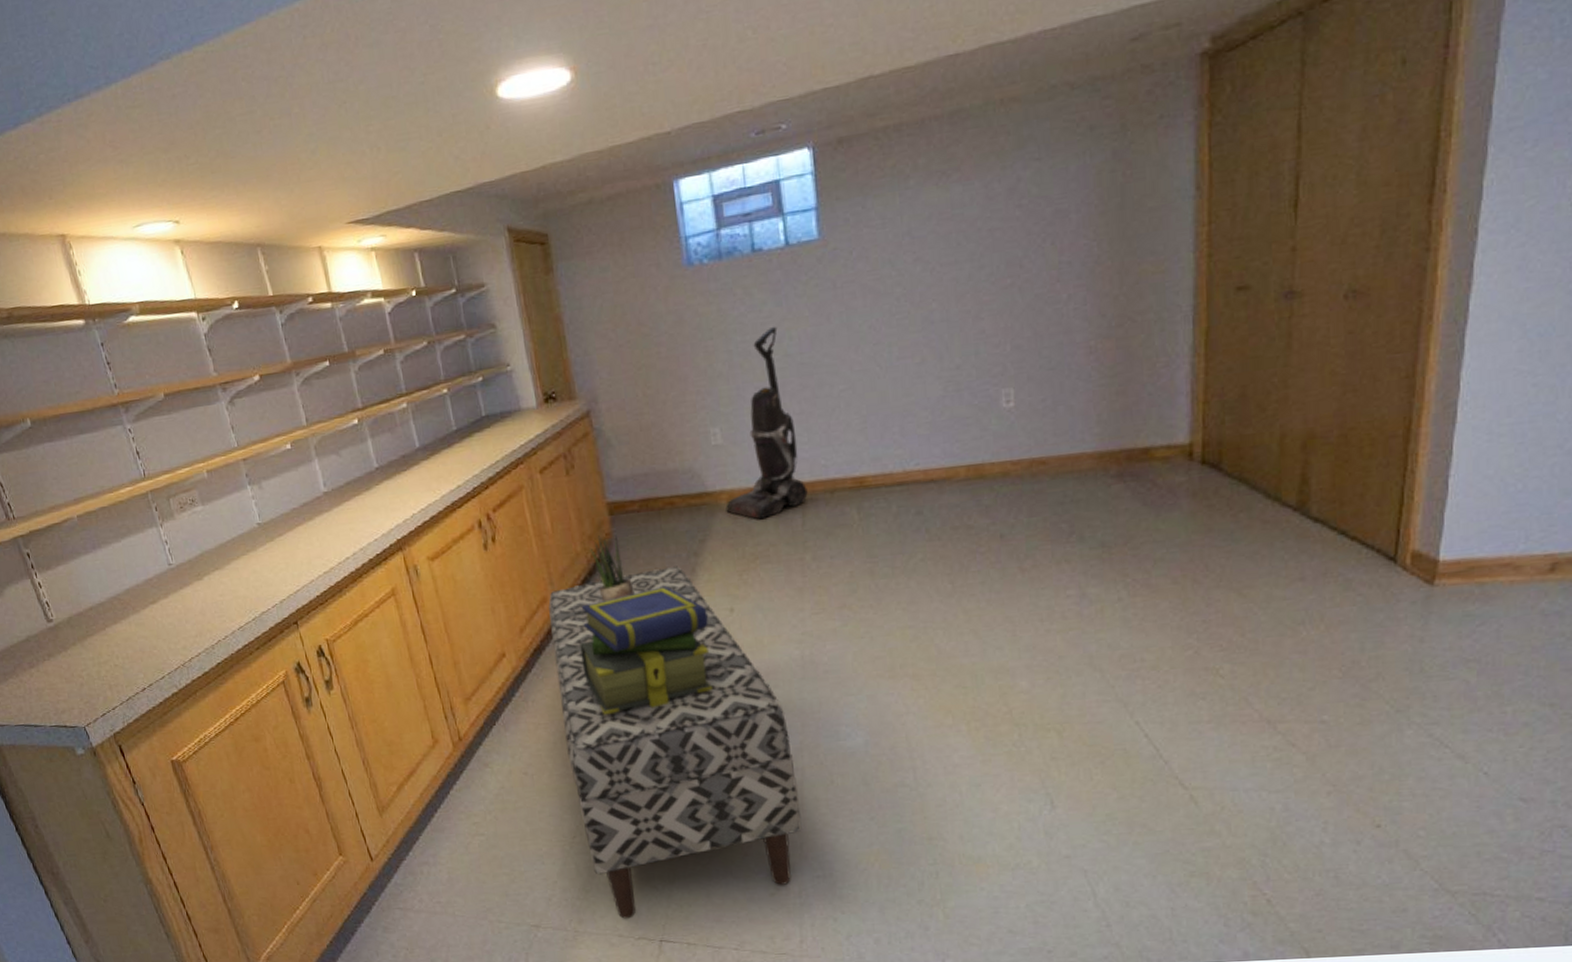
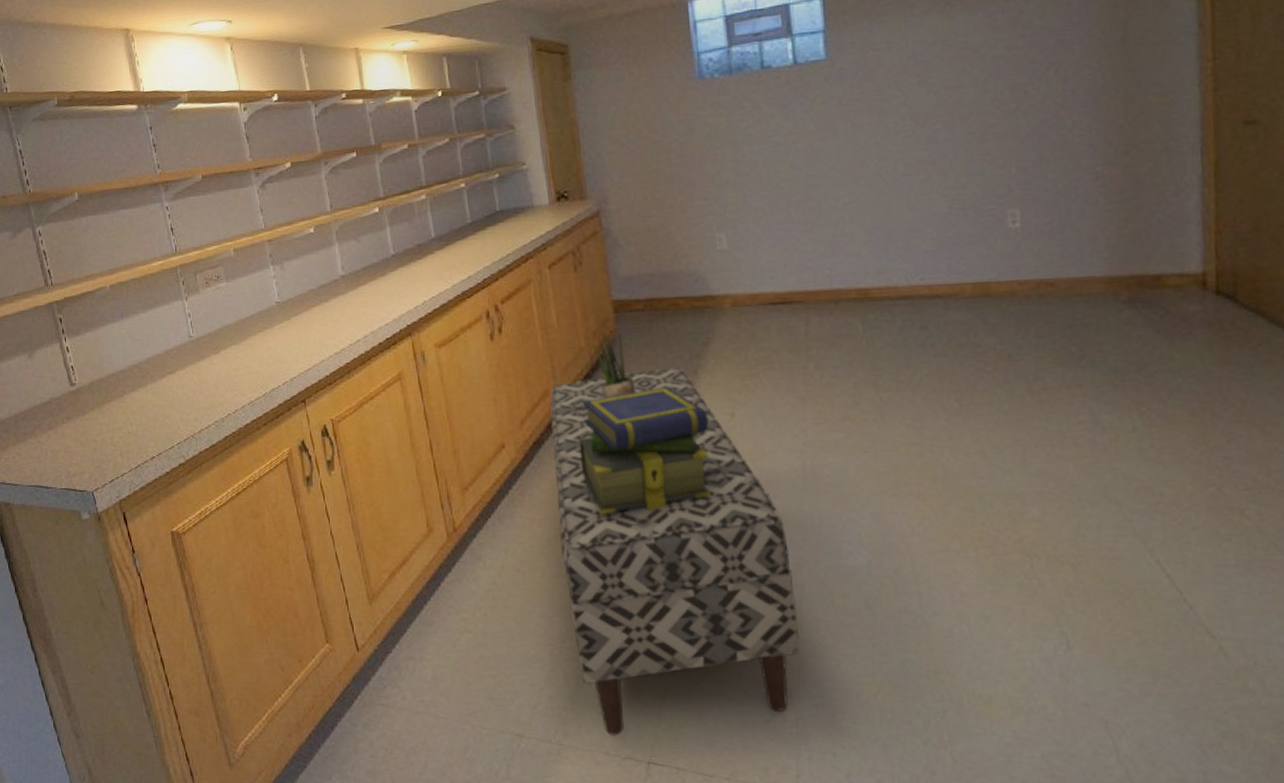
vacuum cleaner: present [726,326,808,520] -> none [729,138,812,326]

